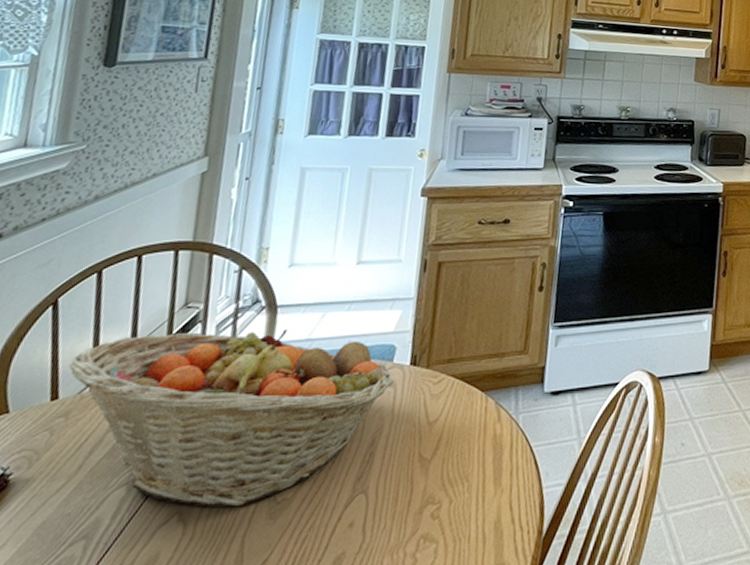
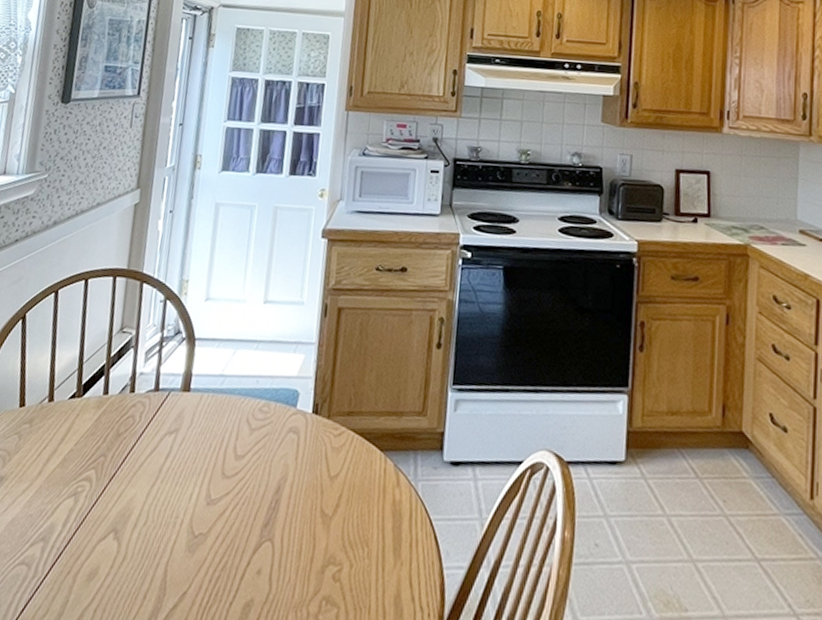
fruit basket: present [68,329,394,507] -> none [33,355,297,534]

